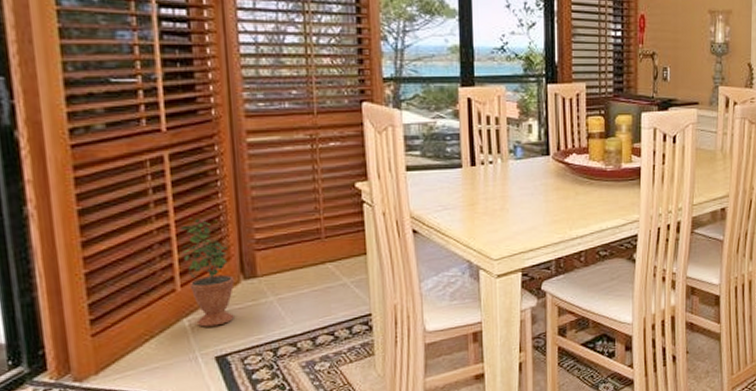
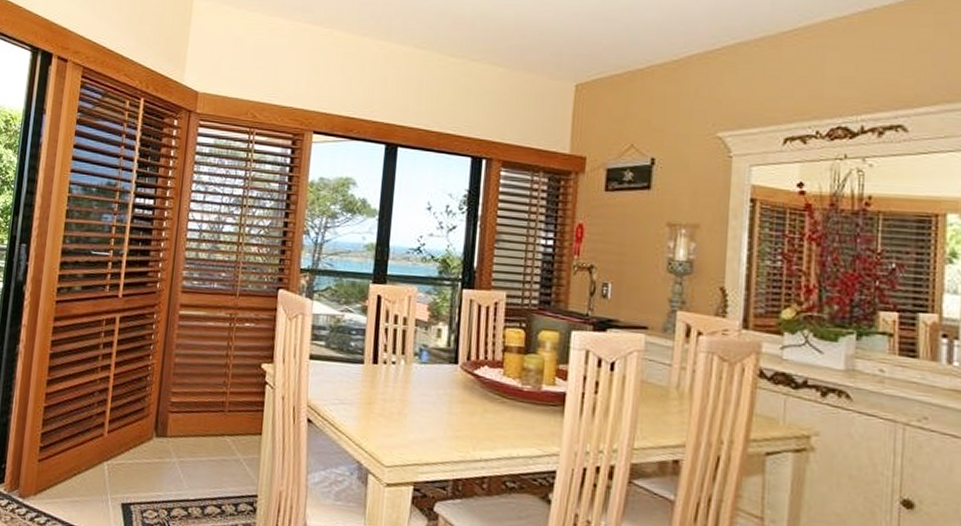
potted plant: present [181,218,235,327] -> none [114,374,149,475]

